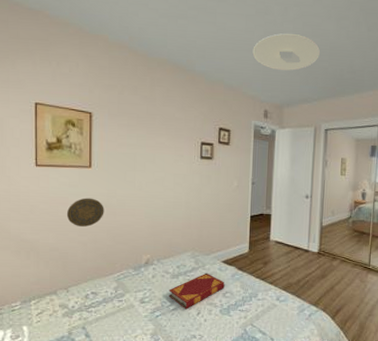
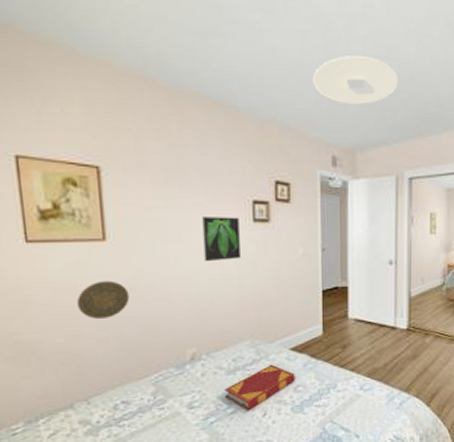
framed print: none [162,153,190,188] -> present [202,217,241,262]

